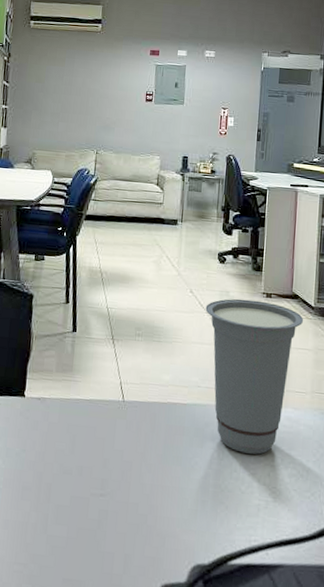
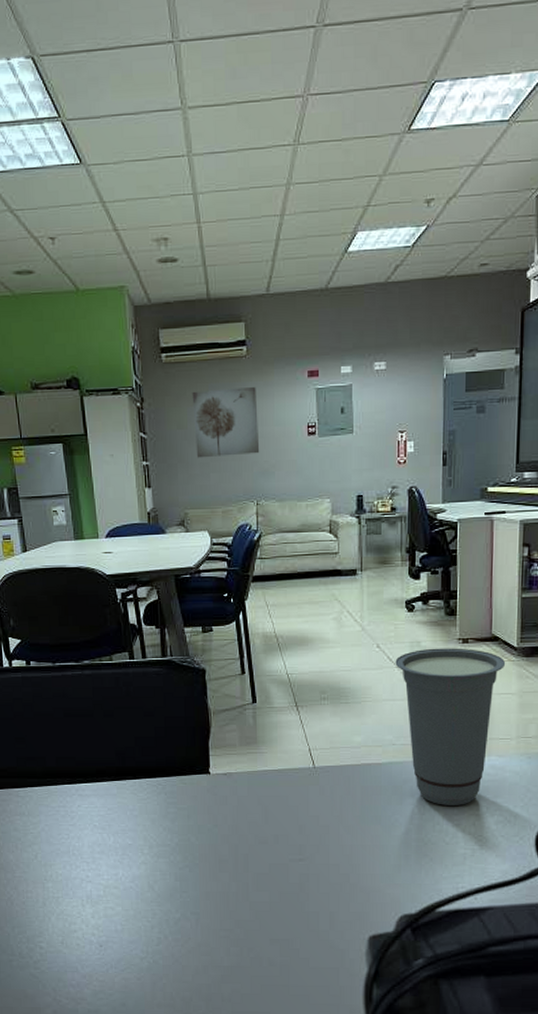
wall art: none [49,54,106,111] -> present [192,387,260,458]

